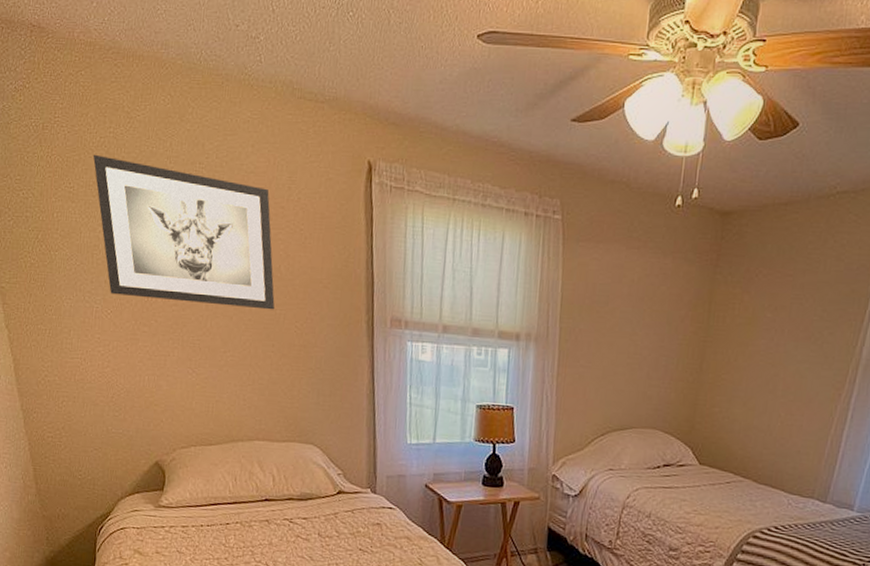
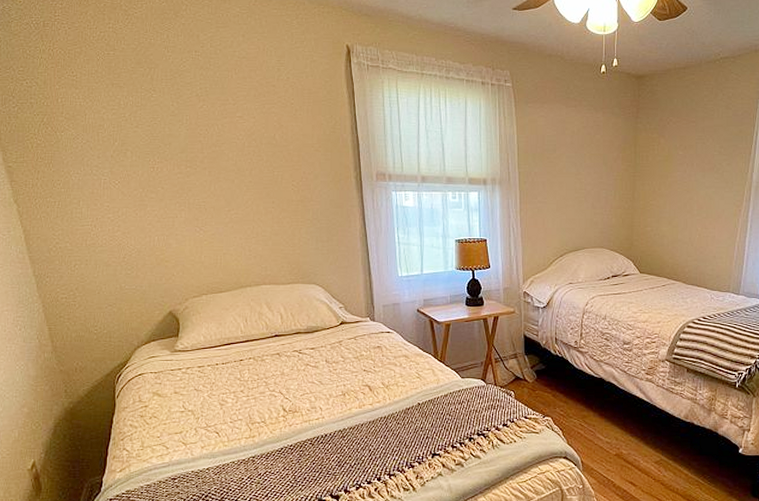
wall art: present [92,154,275,310] -> none [94,46,272,172]

